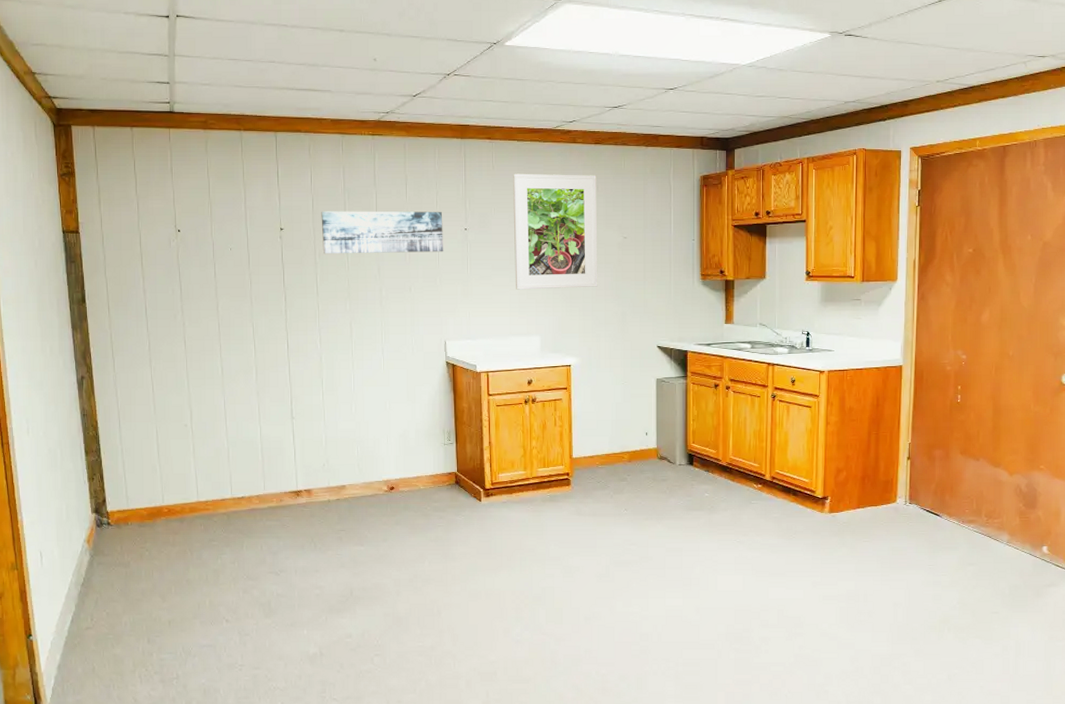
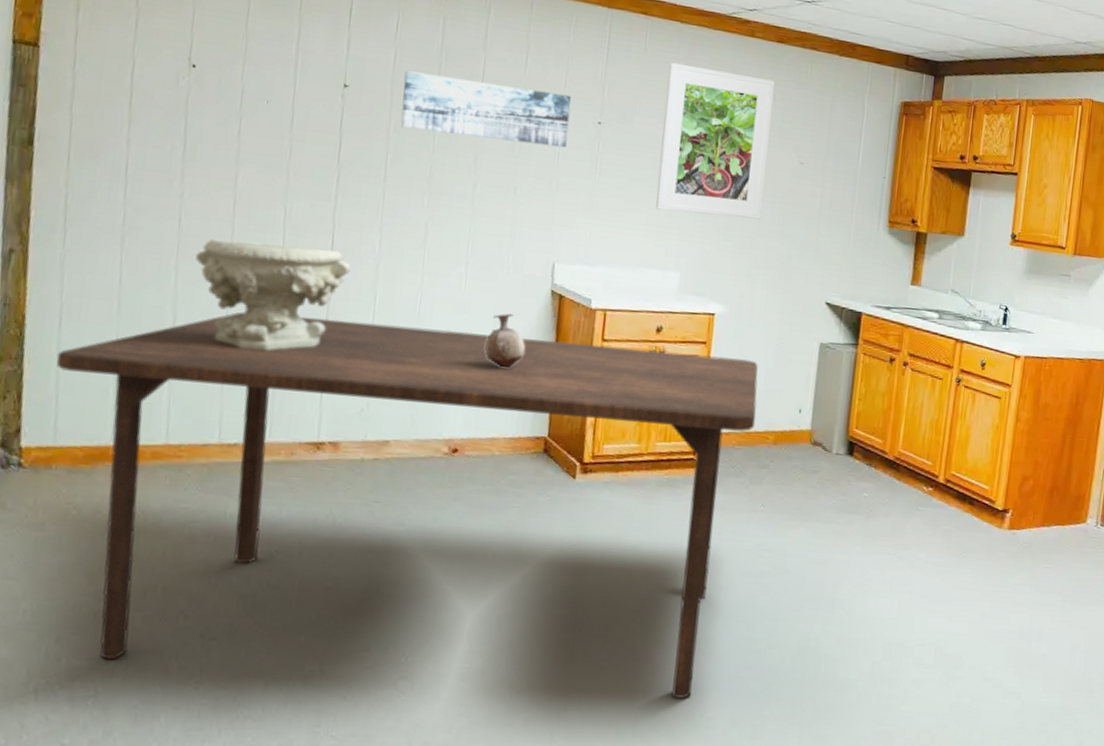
dining table: none [121,397,613,662] -> present [56,311,758,699]
decorative bowl: none [199,351,303,429] -> present [196,238,351,351]
vase: none [404,383,433,424] -> present [485,313,526,368]

